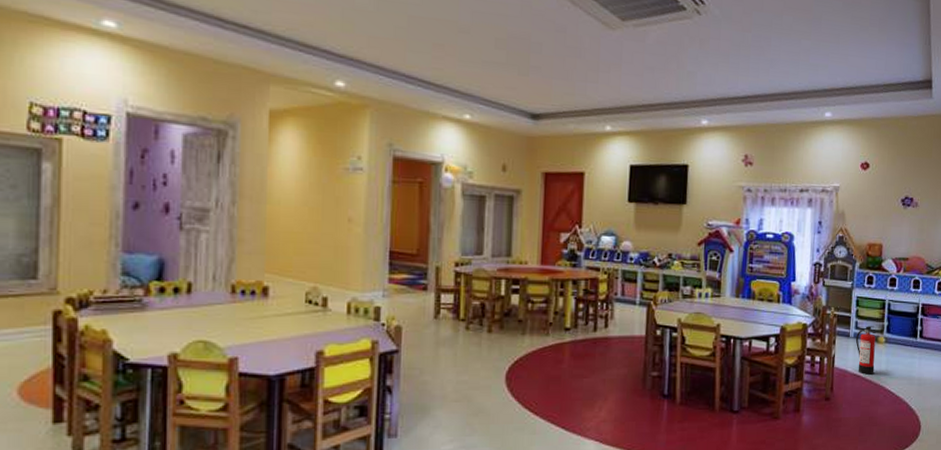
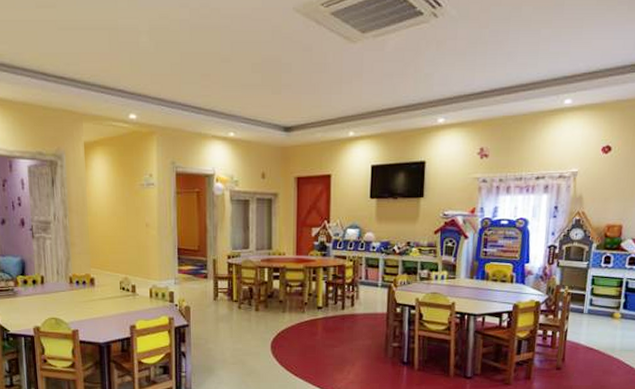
fire extinguisher: present [855,326,876,375] -> none [589,303,612,347]

